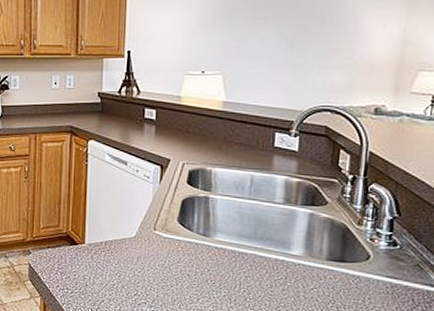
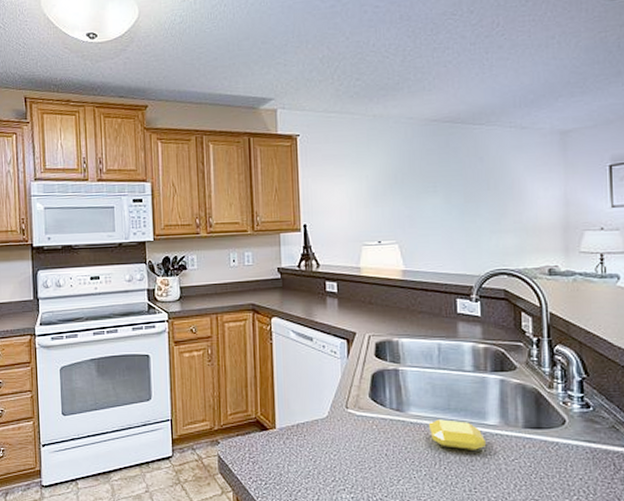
soap bar: none [232,246,287,277] -> present [428,419,486,450]

